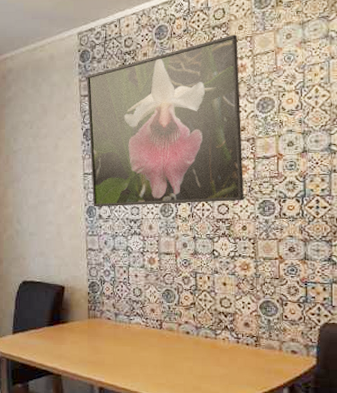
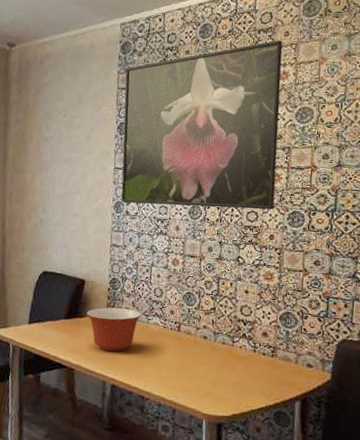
mixing bowl: none [68,311,124,355] -> present [86,307,142,352]

